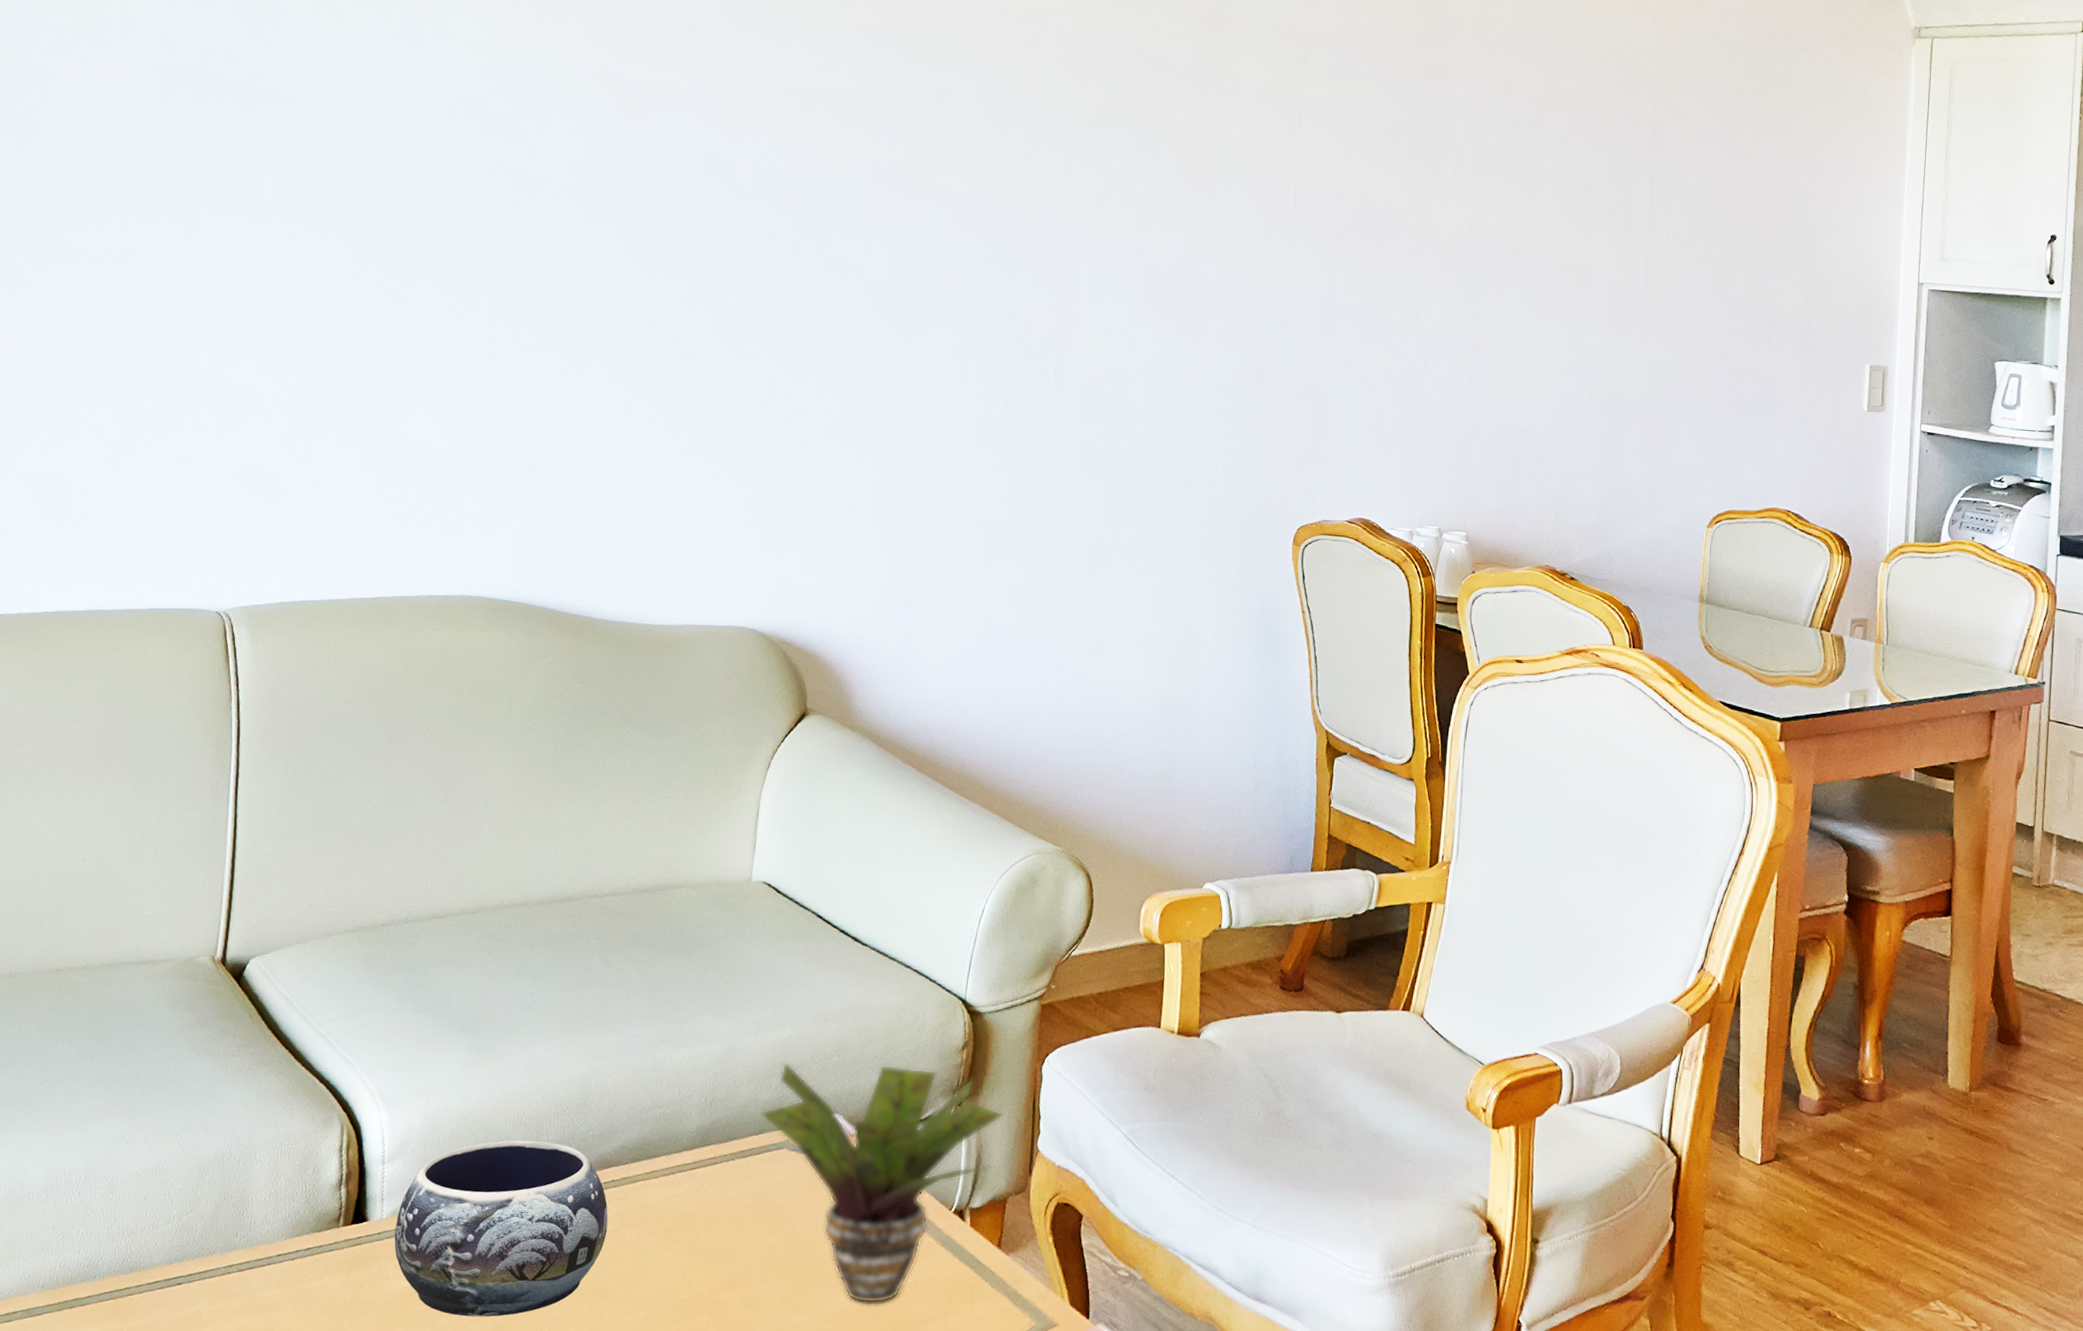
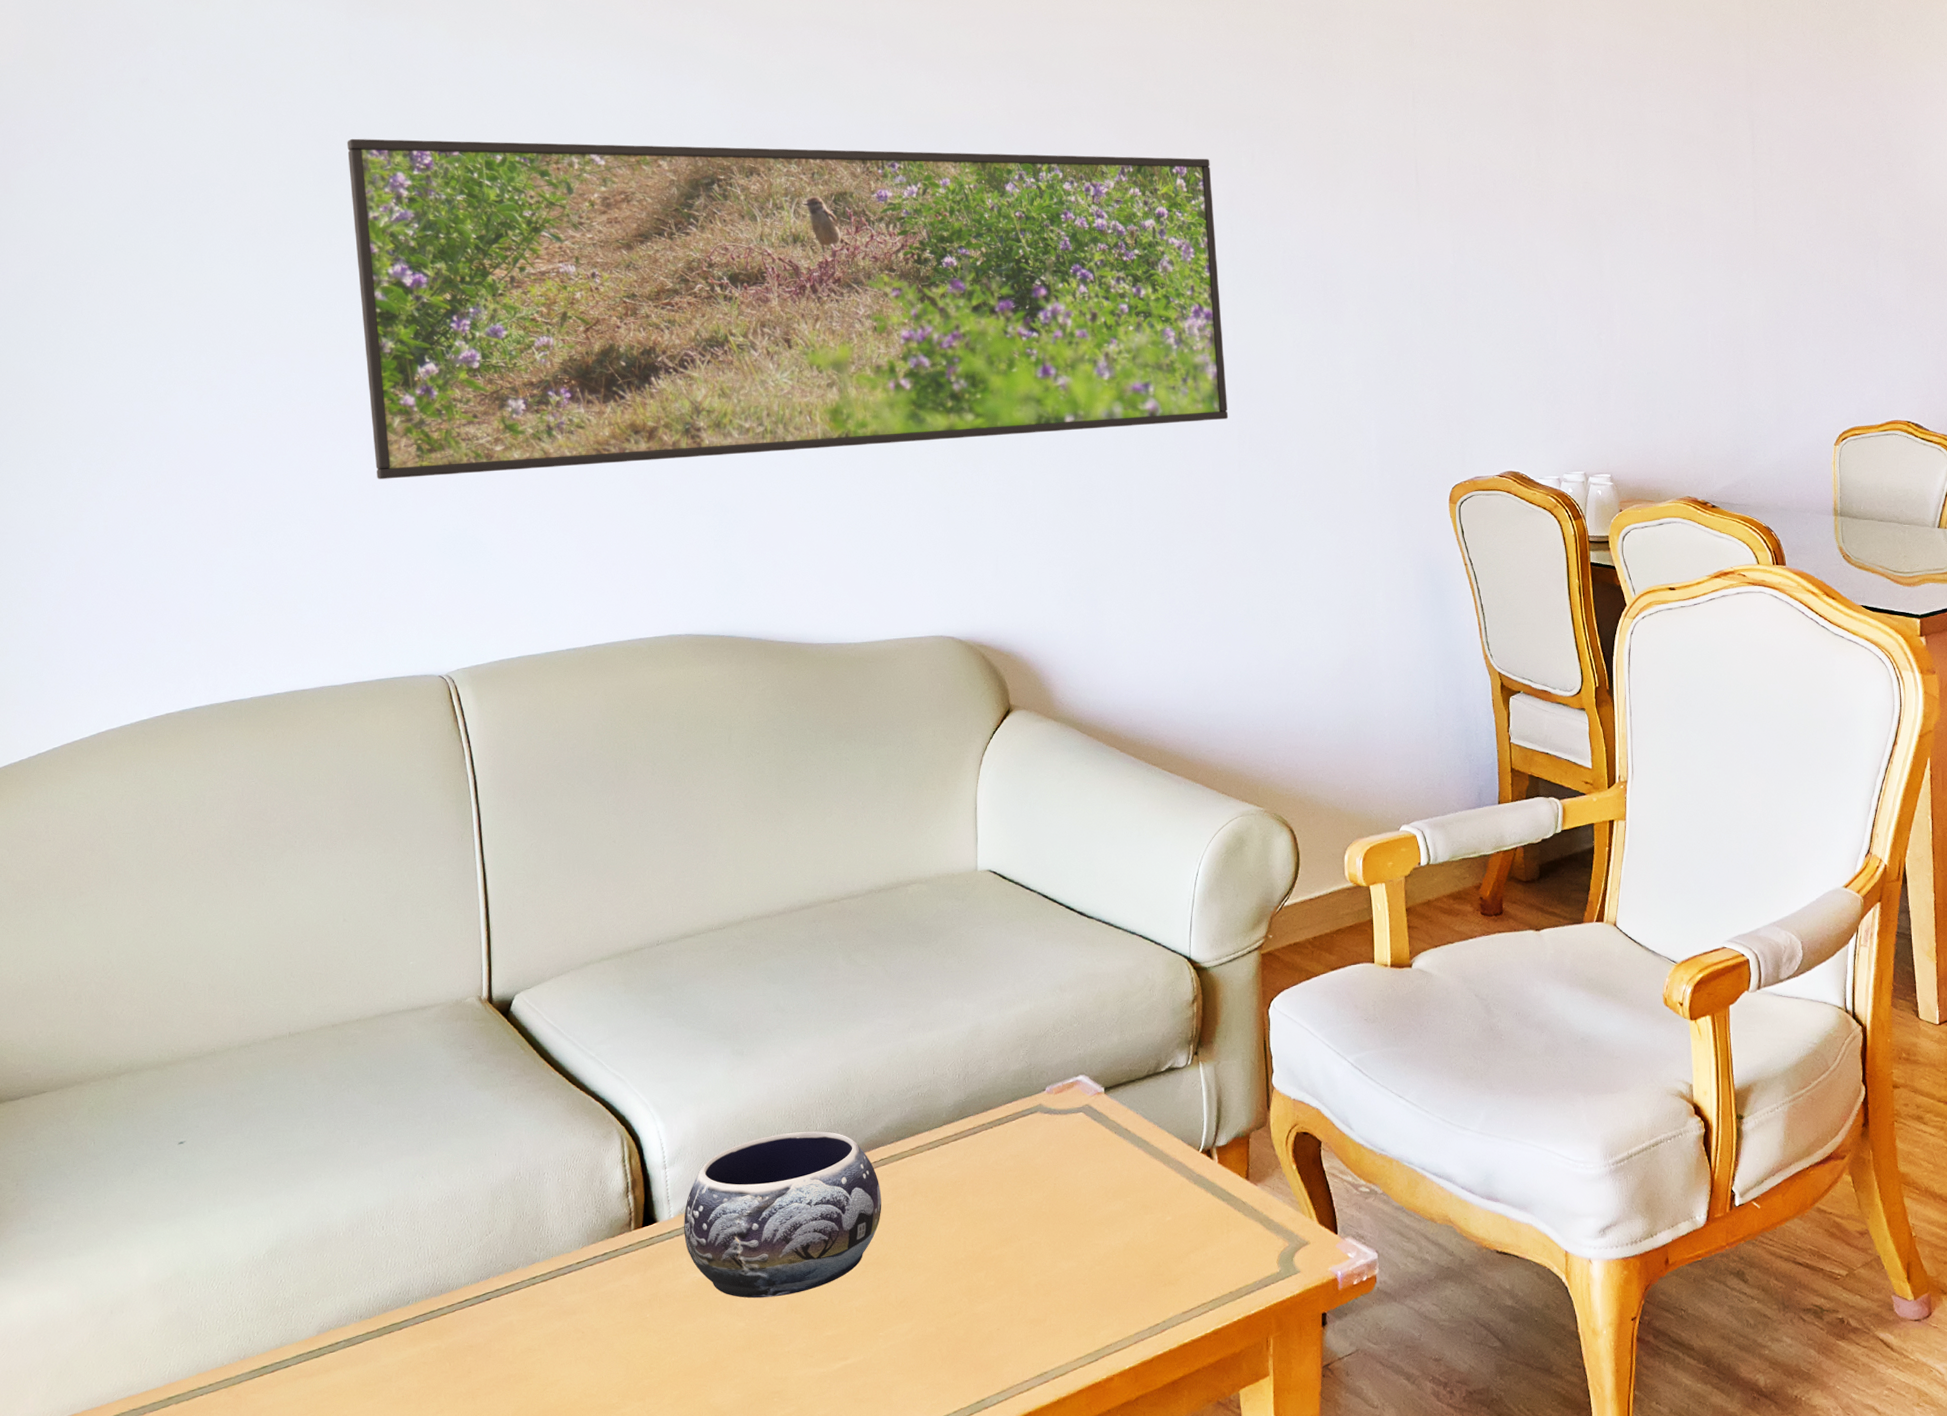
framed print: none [180,46,1081,432] -> present [347,138,1229,479]
potted plant: present [760,1062,1004,1304] -> none [1011,1025,1238,1244]

